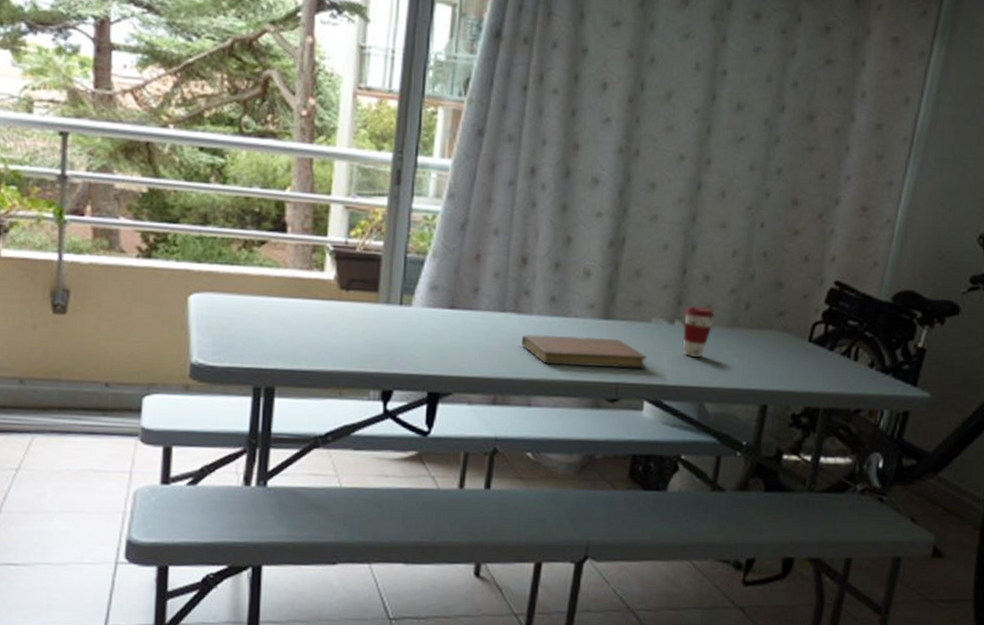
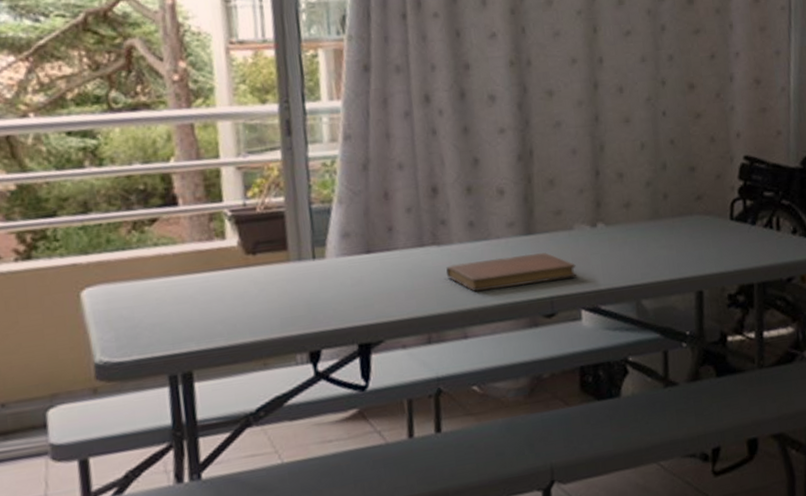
coffee cup: present [683,306,715,357] -> none [605,204,636,257]

